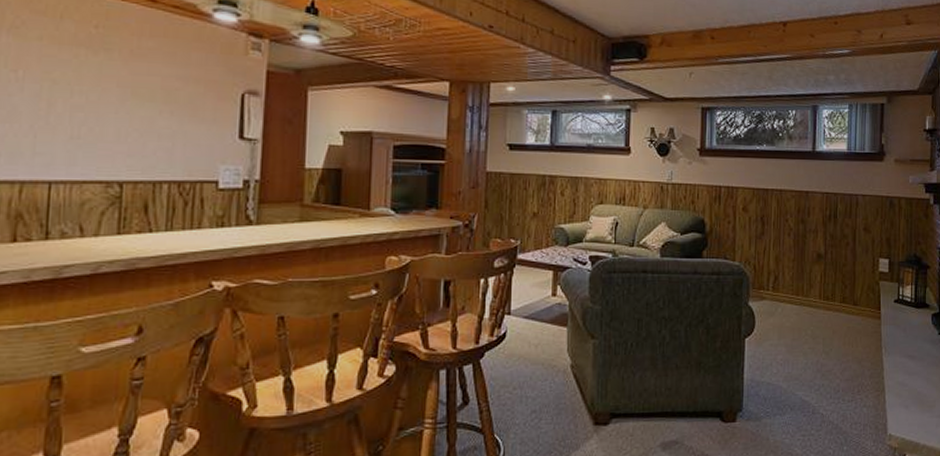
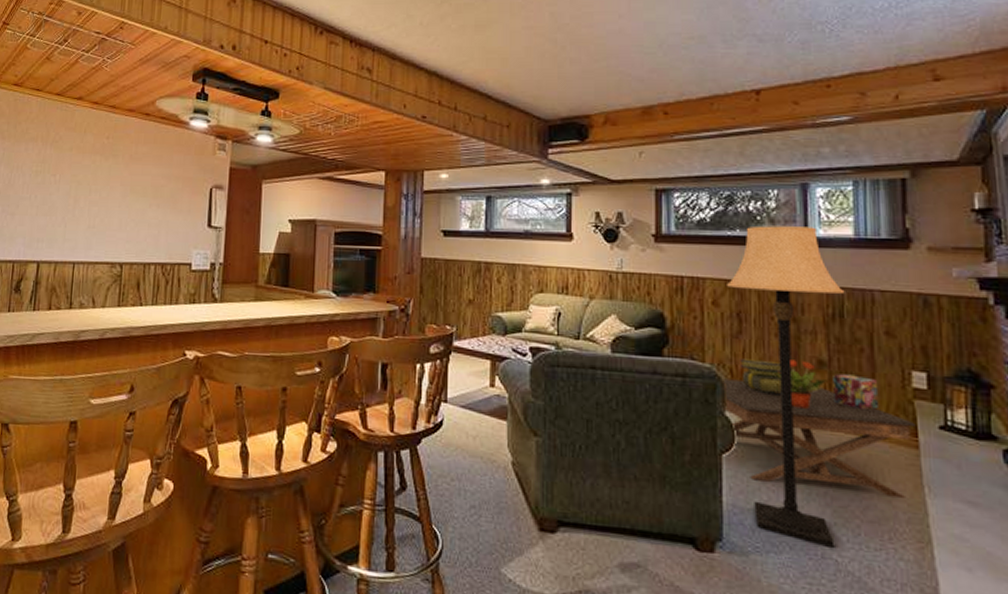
coffee table: none [748,274,880,359] -> present [723,379,916,498]
lamp: none [754,141,839,404] -> present [727,225,845,548]
stack of books: none [761,256,791,284] -> present [739,358,782,394]
potted plant: none [785,255,823,294] -> present [773,360,828,409]
decorative box: none [827,264,857,291] -> present [833,374,880,410]

